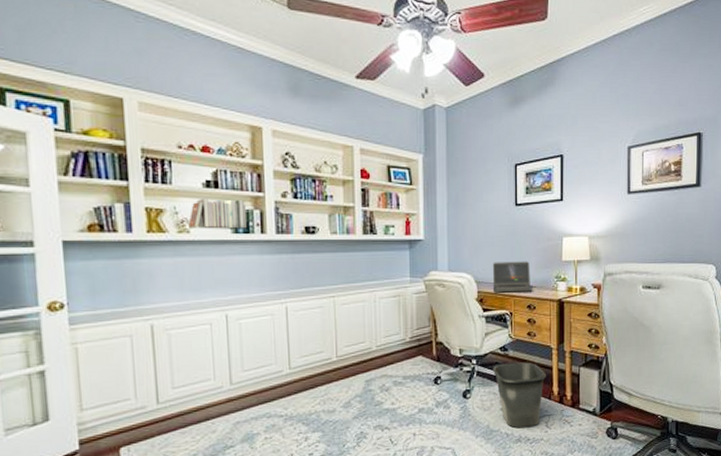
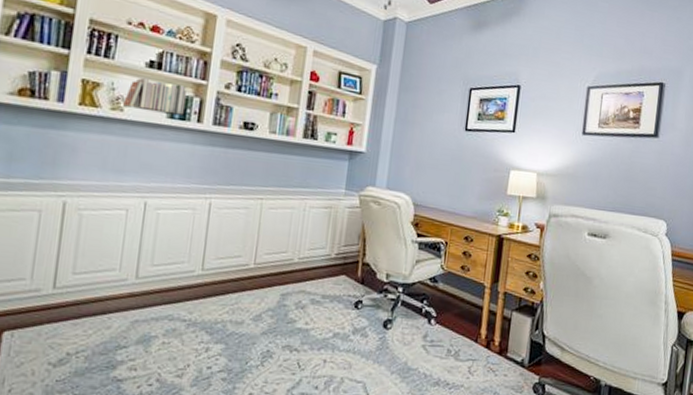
laptop computer: present [492,261,533,293] -> none [431,186,473,224]
waste bin: present [493,362,546,429] -> none [419,296,475,371]

